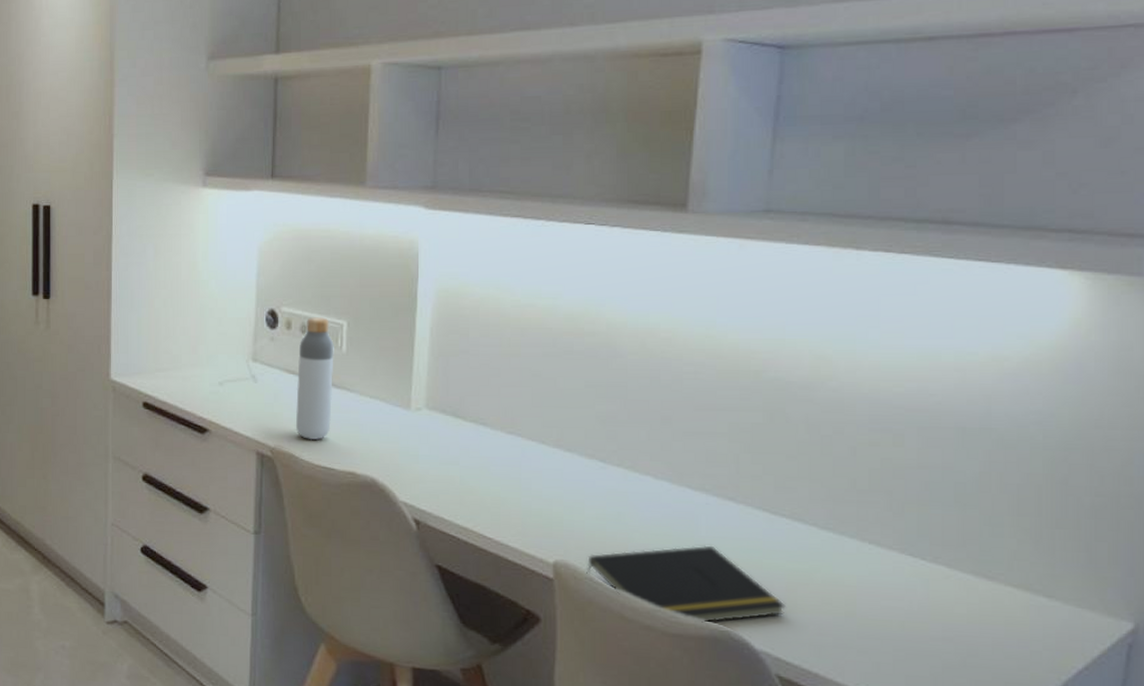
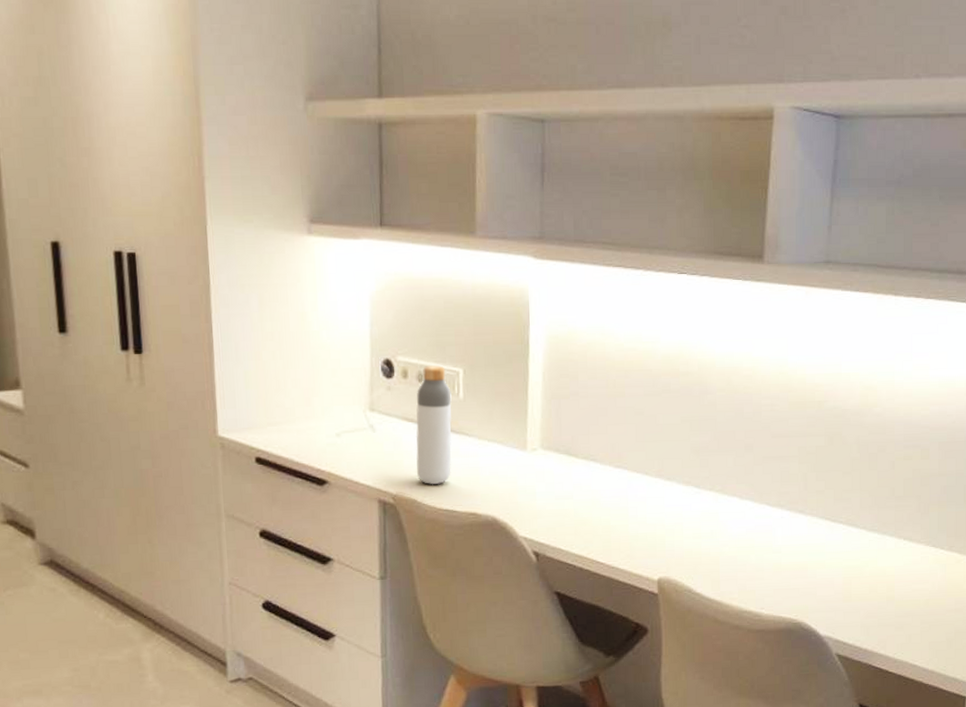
notepad: present [586,545,786,623] -> none [685,552,843,618]

